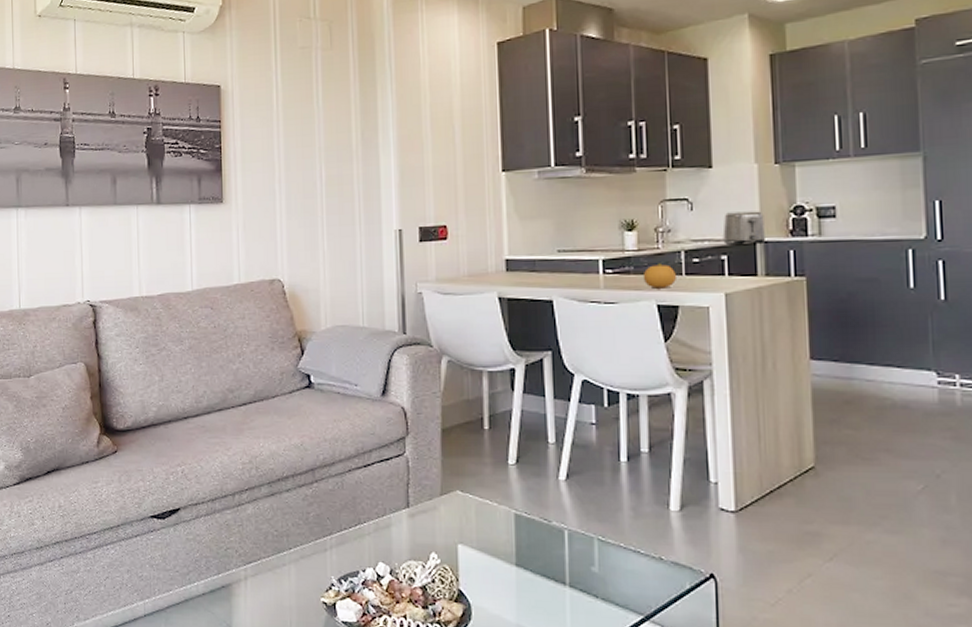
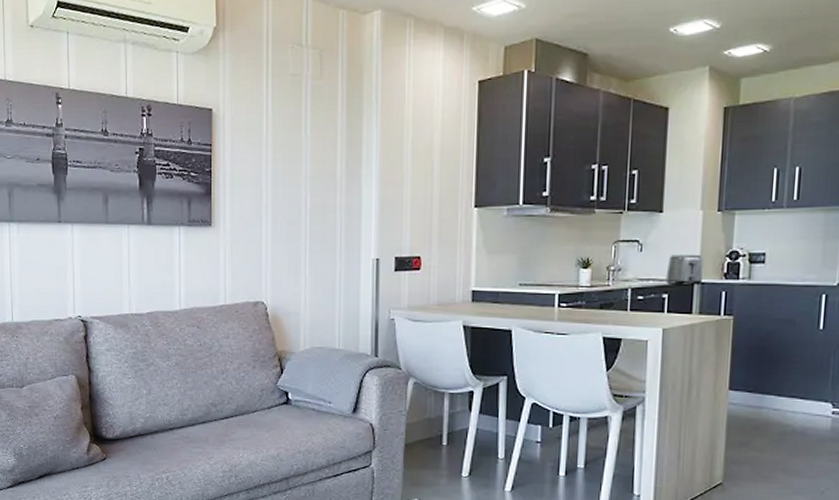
fruit: present [642,263,676,289] -> none [592,299,622,322]

